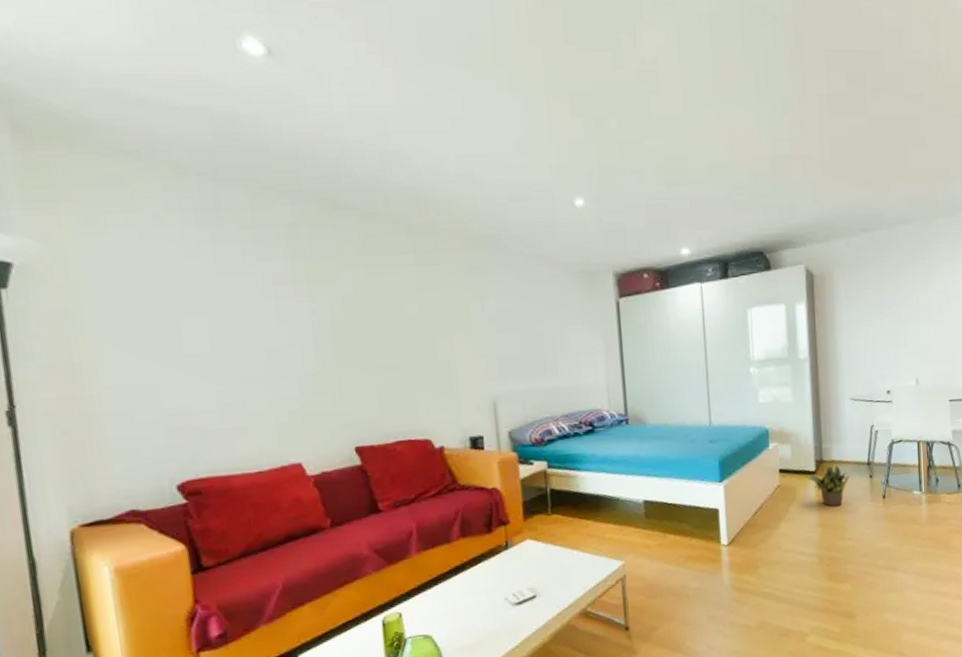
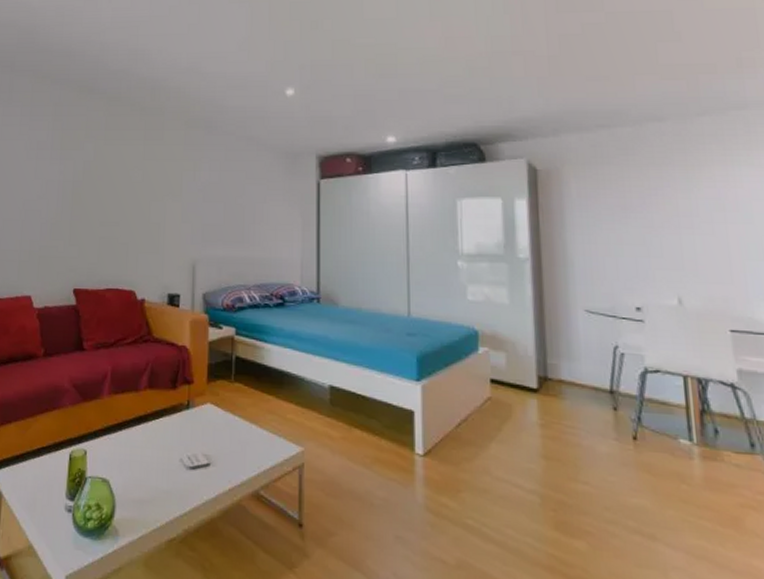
potted plant: present [805,464,851,507] -> none [524,385,586,438]

